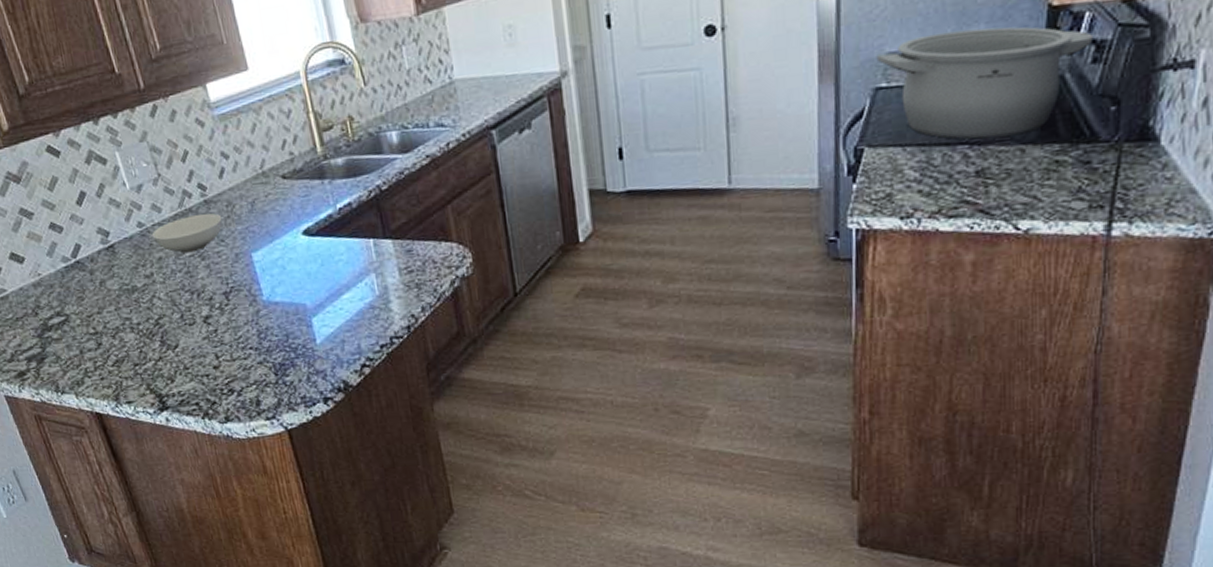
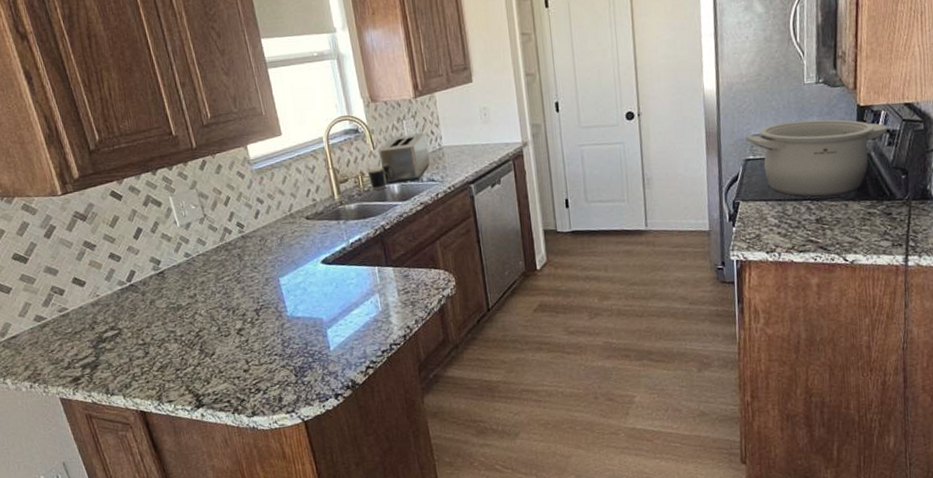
bowl: present [151,213,223,254] -> none [196,246,256,278]
mug: none [357,110,387,139] -> present [367,168,391,190]
toaster: none [370,62,438,131] -> present [378,133,430,184]

